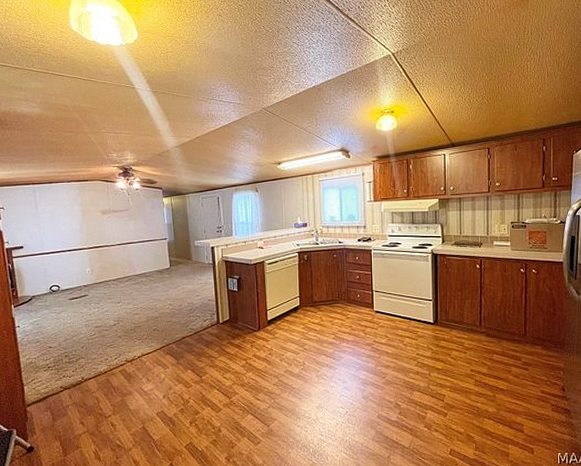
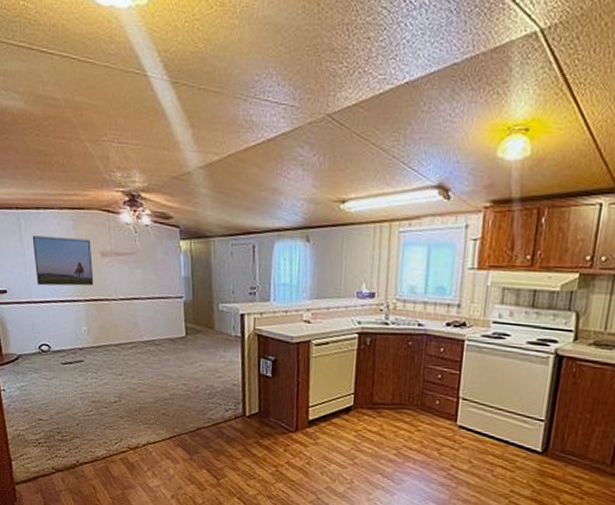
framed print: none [45,202,96,240] -> present [32,235,94,286]

